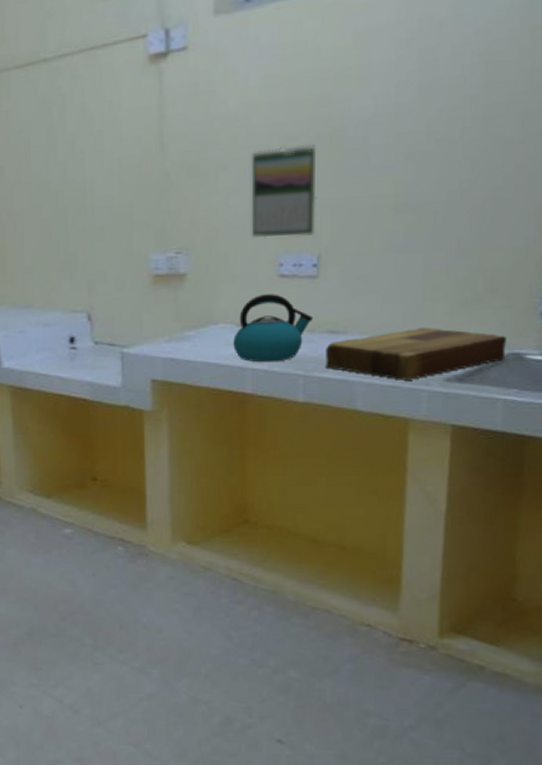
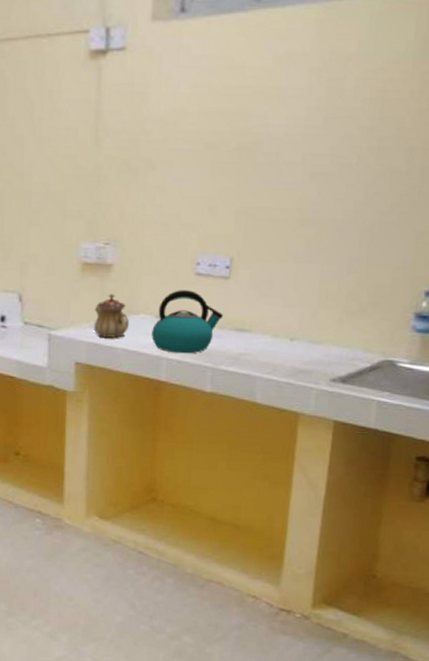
teapot: none [169,305,207,353] -> present [93,294,129,339]
calendar: present [251,144,317,238] -> none [173,154,235,239]
cutting board: present [324,327,506,380] -> none [230,331,383,378]

